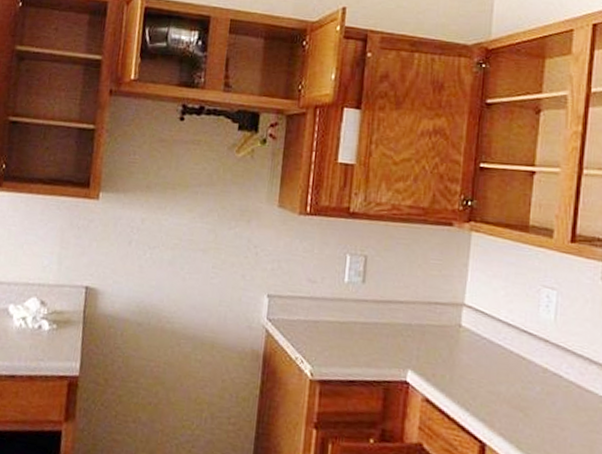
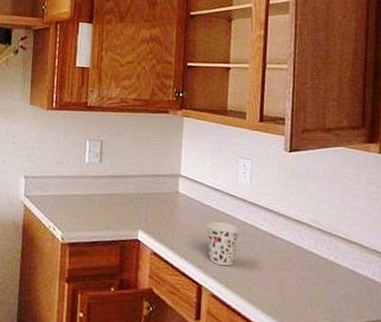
cup: none [495,364,539,423] -> present [207,221,240,266]

